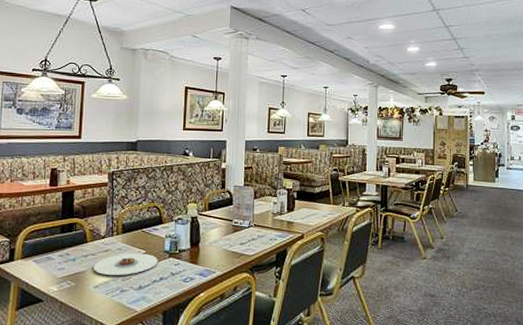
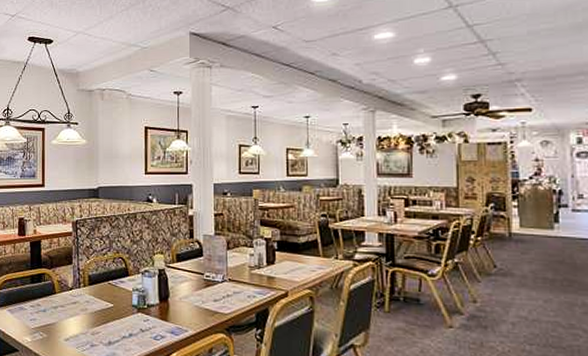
plate: present [93,253,158,275] -> none [63,306,126,329]

